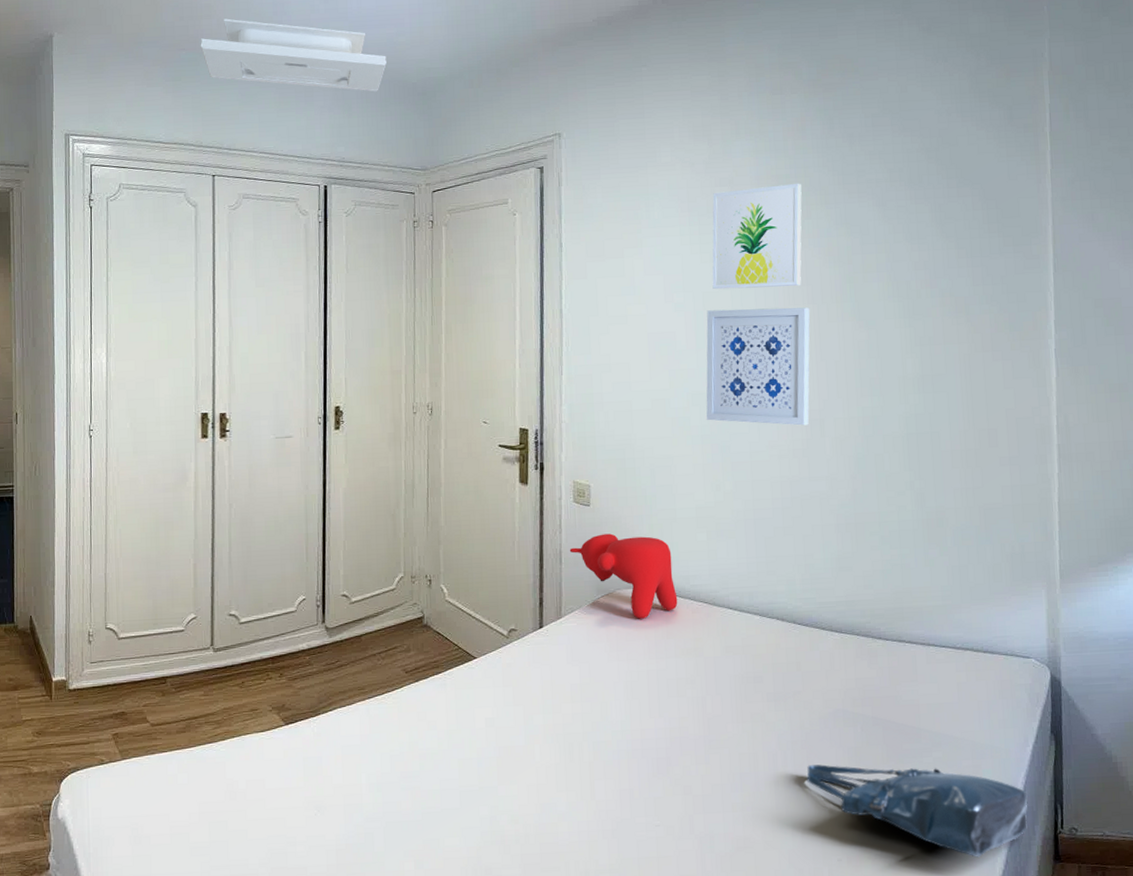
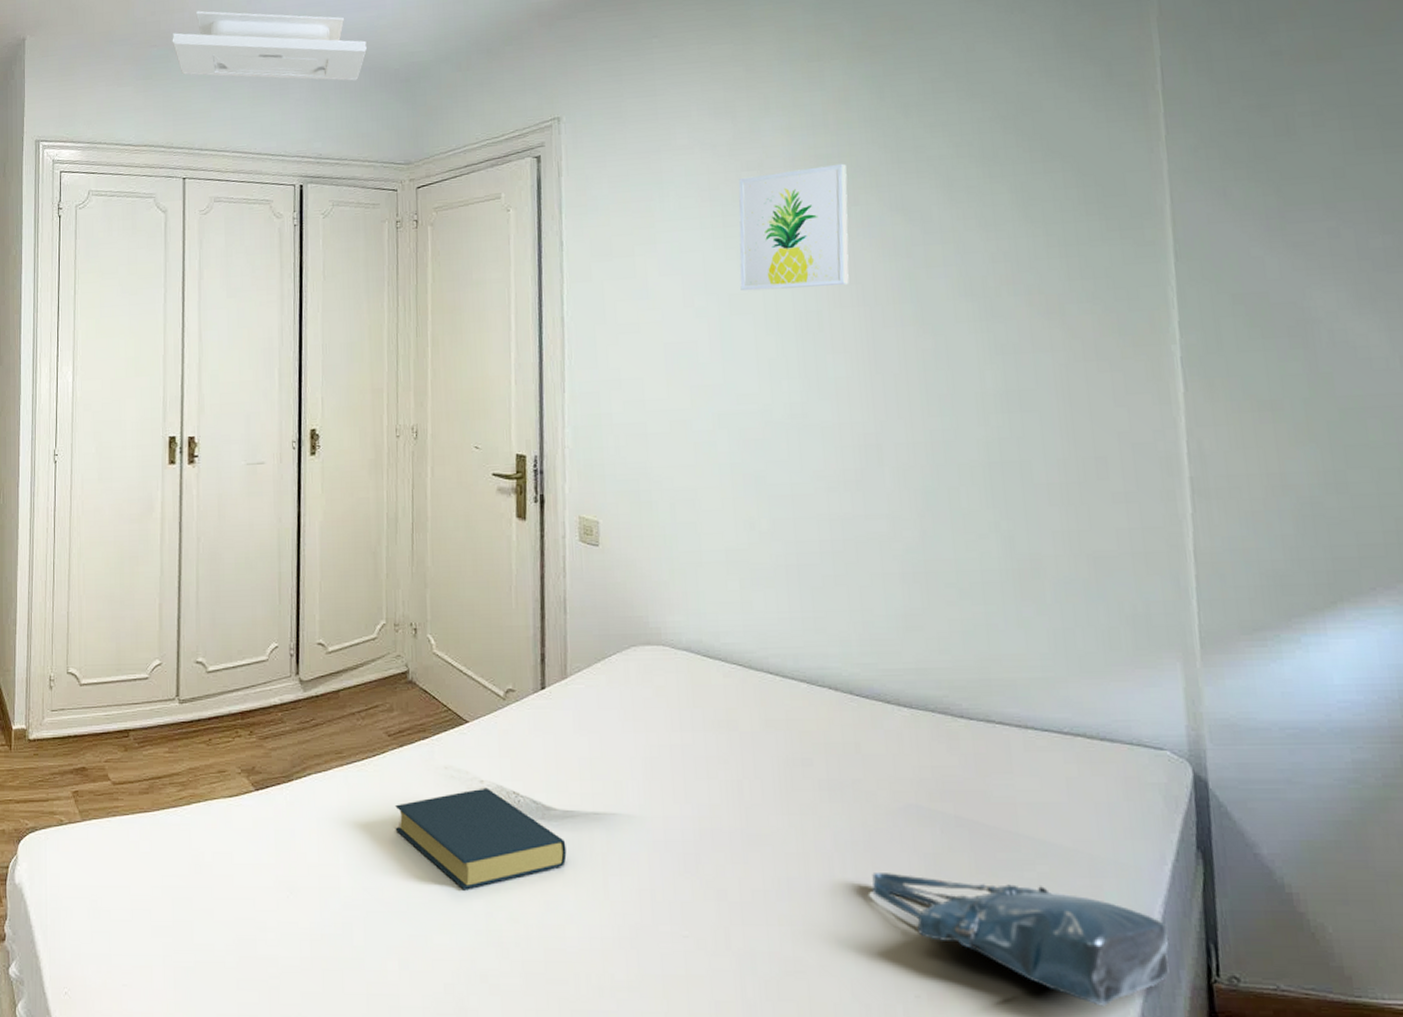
hardback book: none [411,712,560,798] -> present [395,787,567,889]
teddy bear: present [569,533,678,619] -> none [575,579,706,682]
wall art: present [706,307,810,426] -> none [734,310,863,452]

